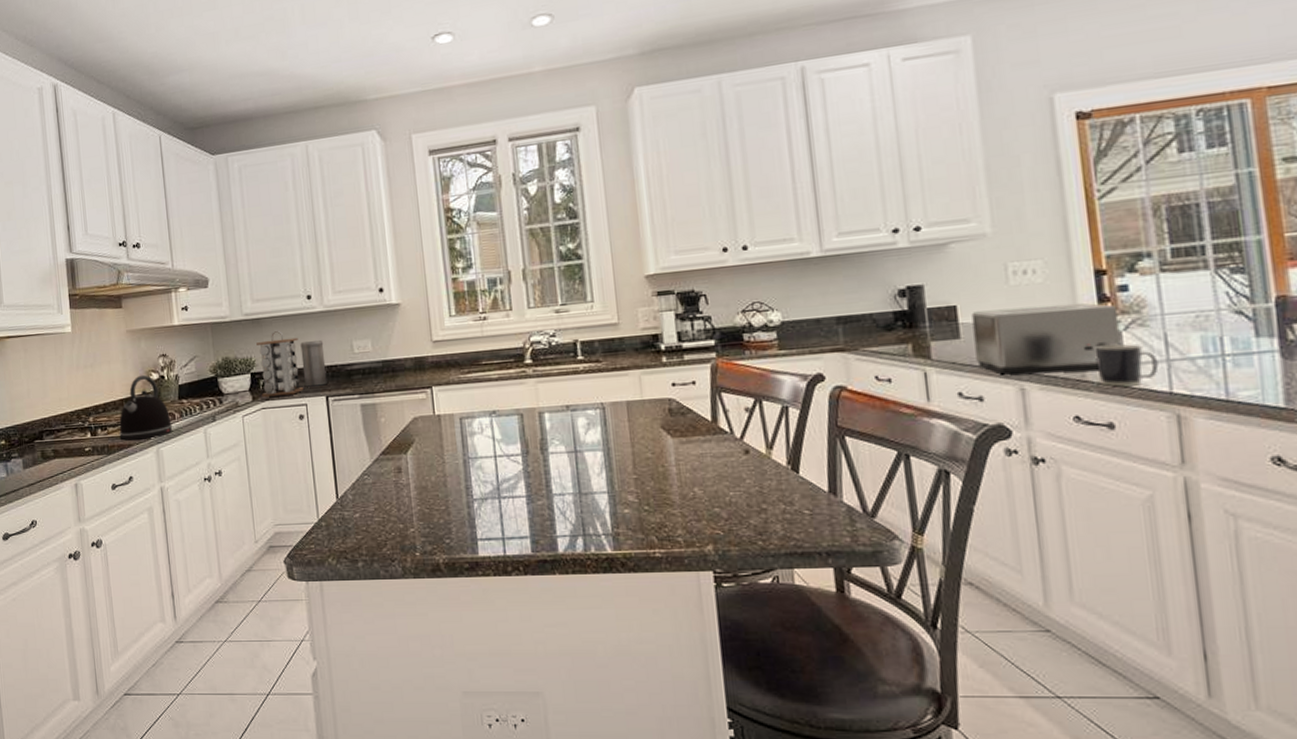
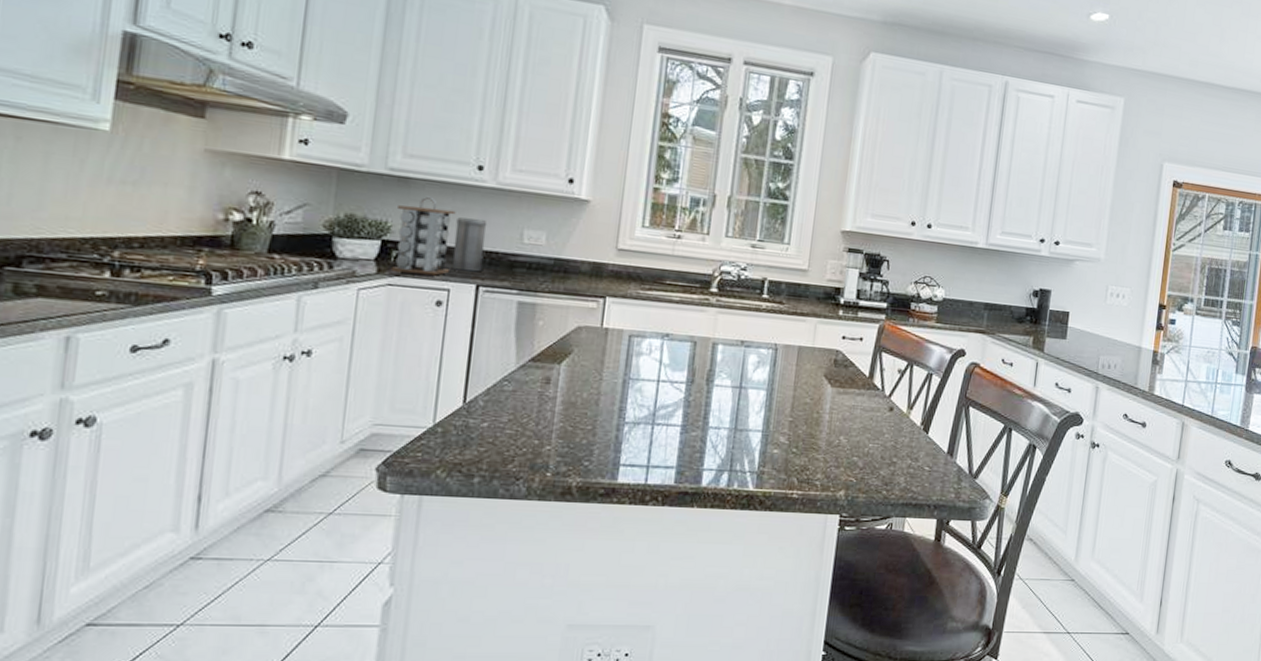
kettle: present [119,374,173,441] -> none [160,210,251,295]
toaster: present [971,302,1120,376] -> none [1073,320,1166,382]
mug: present [1094,344,1159,387] -> none [1145,362,1181,397]

